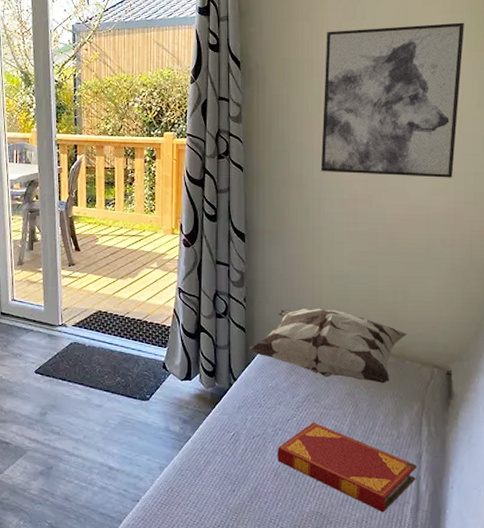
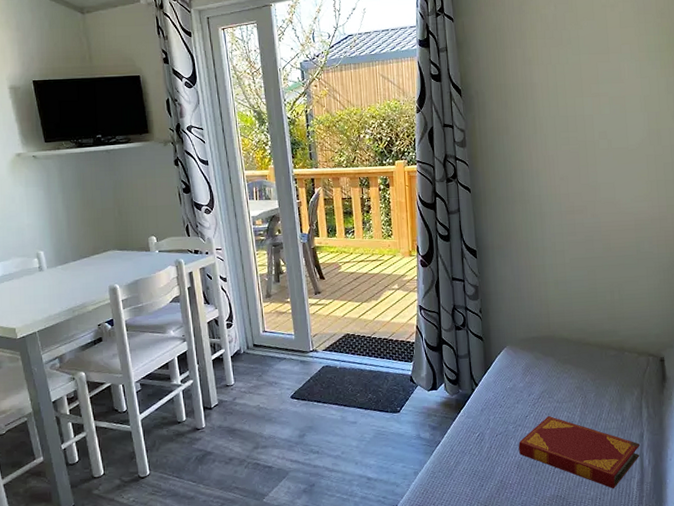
decorative pillow: present [250,308,408,383] -> none [488,312,625,375]
wall art: present [320,22,464,178] -> none [537,43,658,188]

